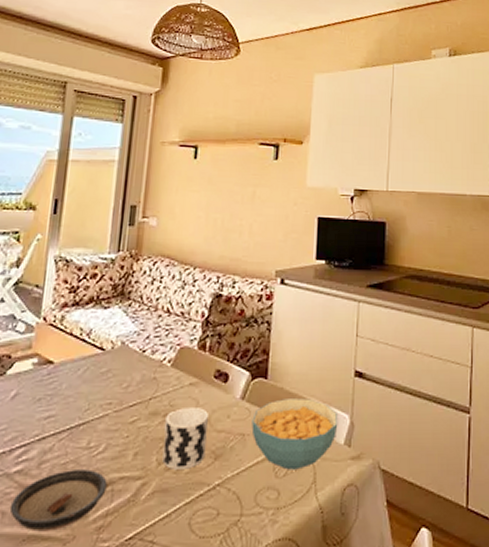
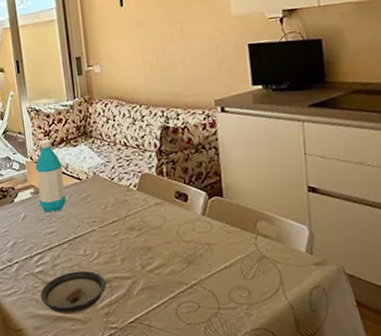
water bottle: none [42,297,84,391] -> present [35,139,66,213]
cup: present [162,406,208,469] -> none [140,222,180,272]
cereal bowl: present [251,399,339,470] -> none [215,213,298,273]

